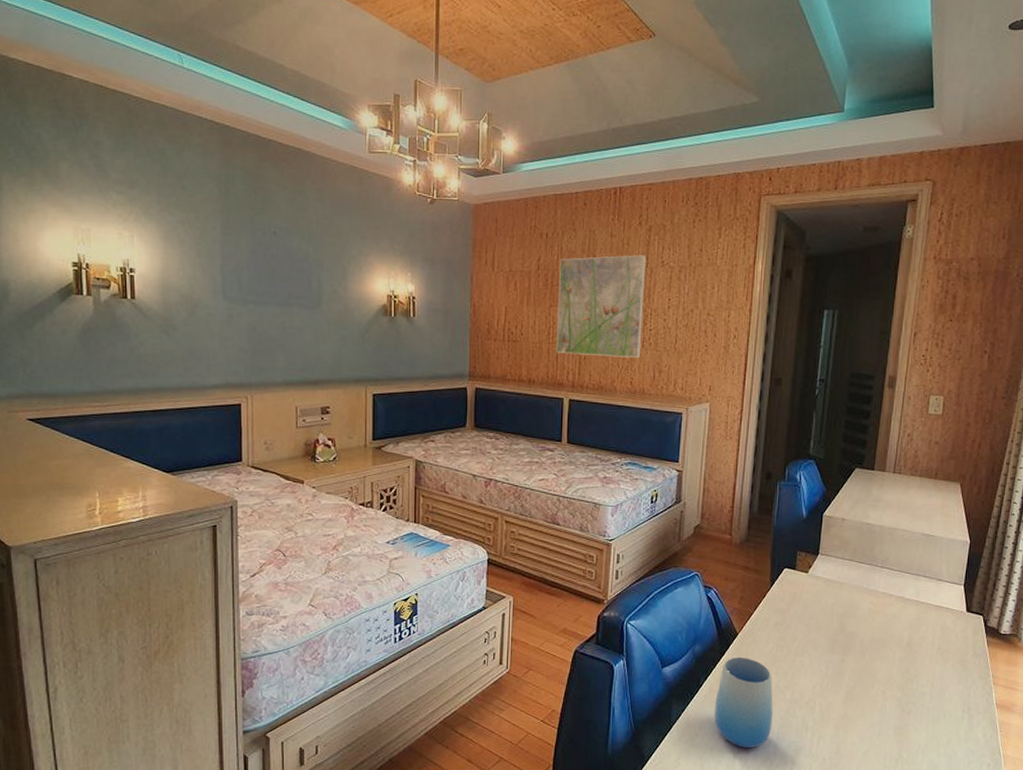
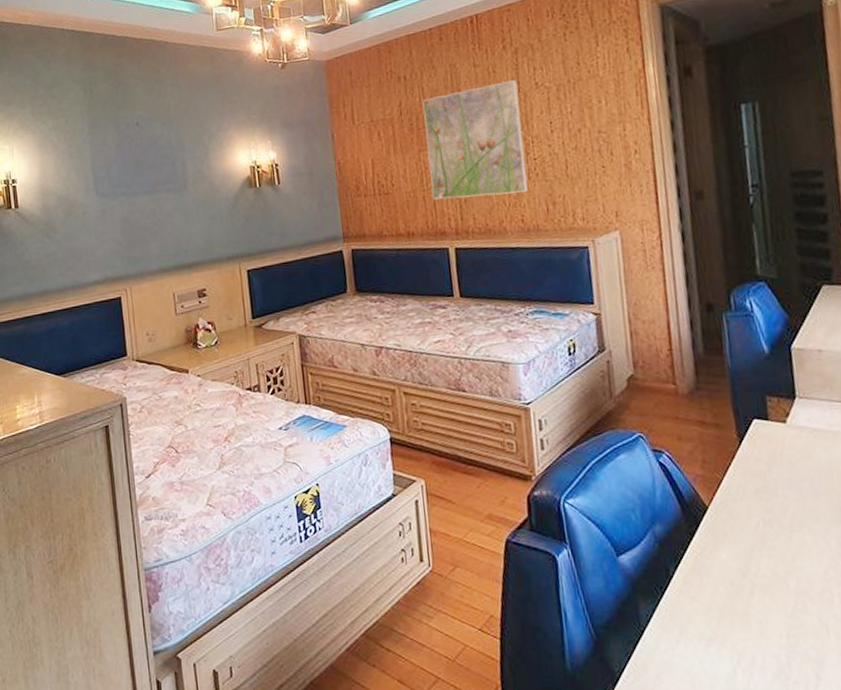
cup: present [713,657,773,749] -> none [693,536,779,659]

